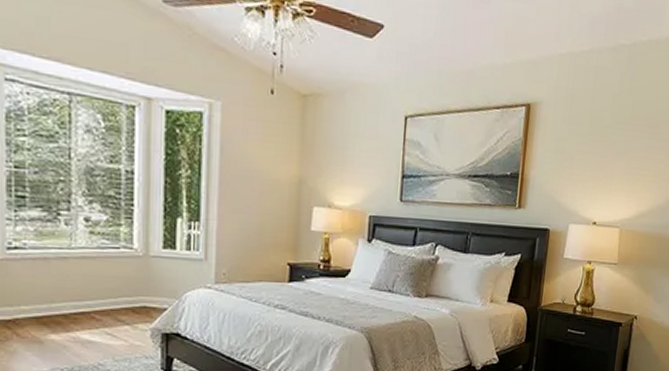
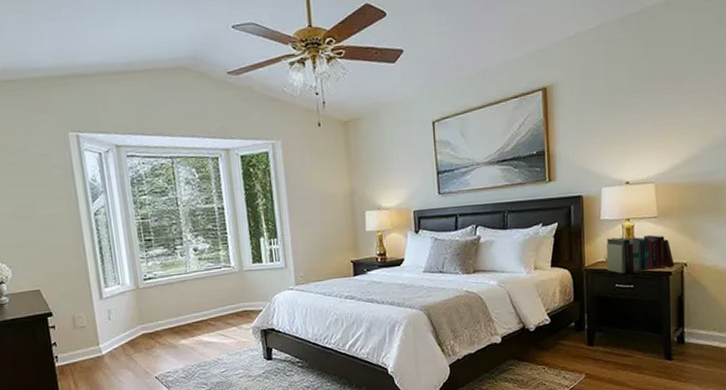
books: none [562,279,626,319] -> present [607,234,675,274]

